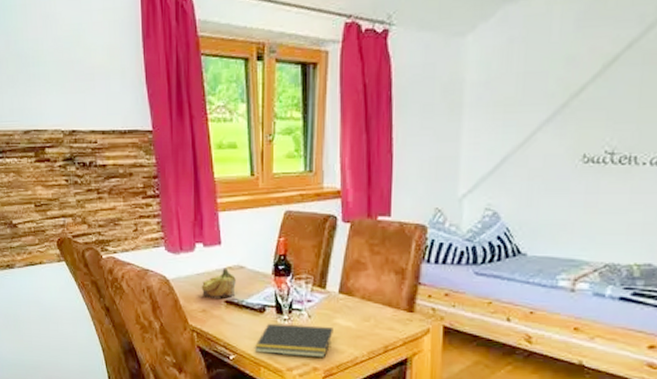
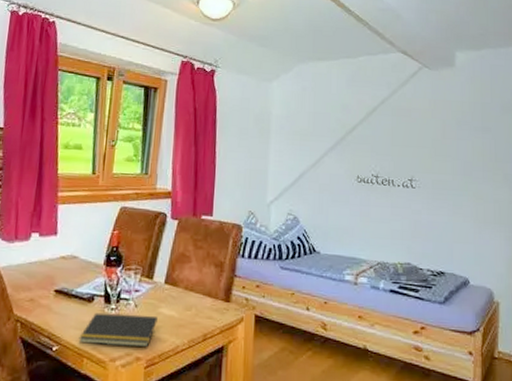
fruit: present [201,267,236,300] -> none [31,257,68,289]

